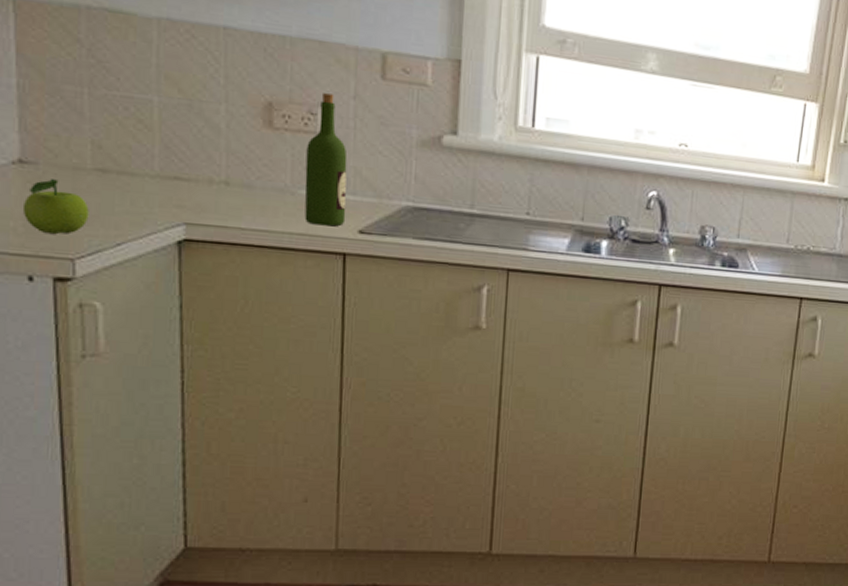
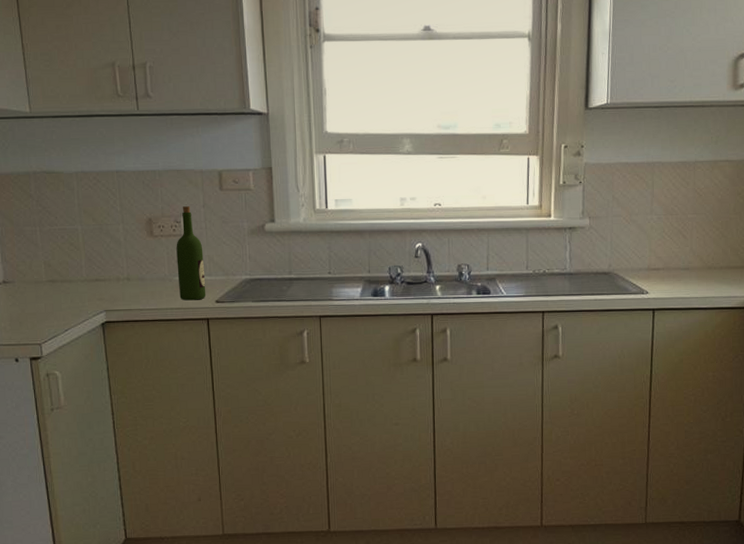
fruit: present [22,179,89,234] -> none [8,291,47,328]

